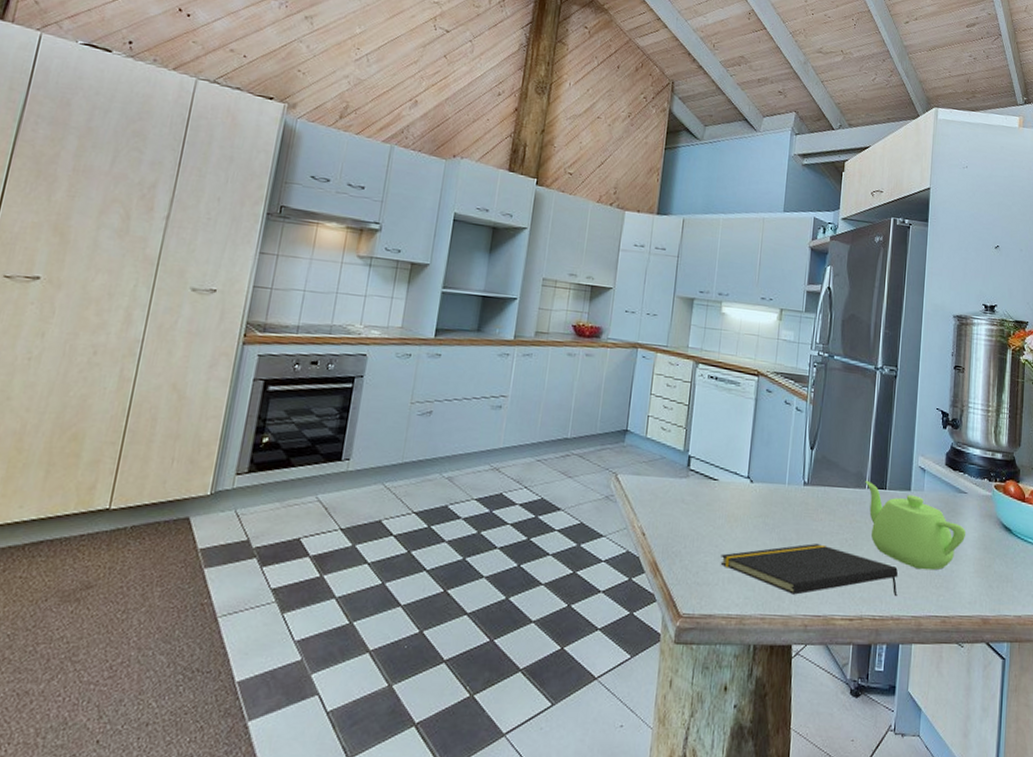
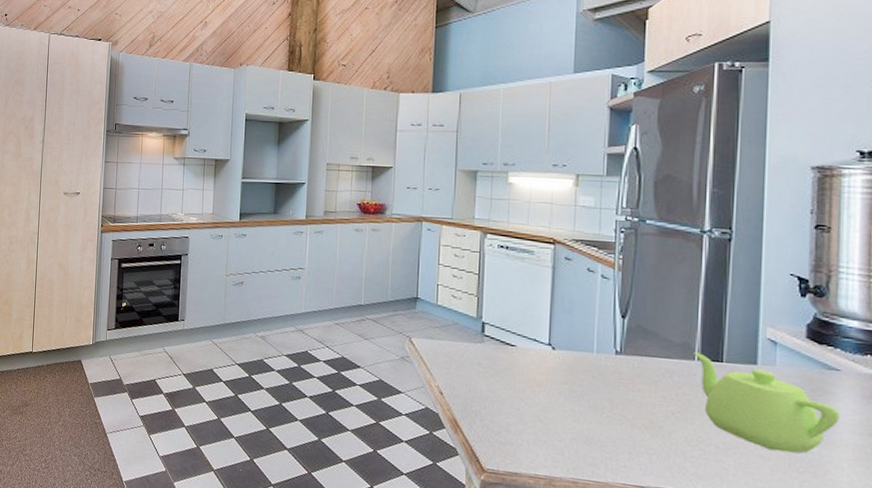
notepad: present [720,544,898,596] -> none [523,413,744,476]

